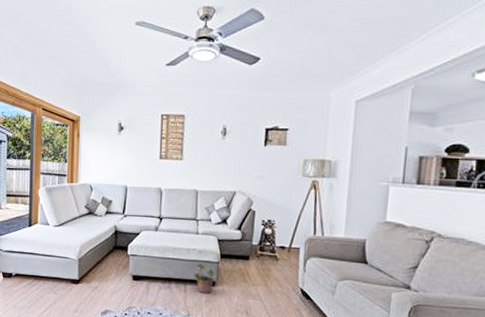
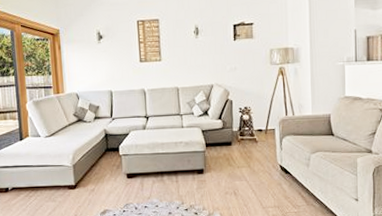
potted plant: present [193,261,218,294] -> none [183,152,206,181]

